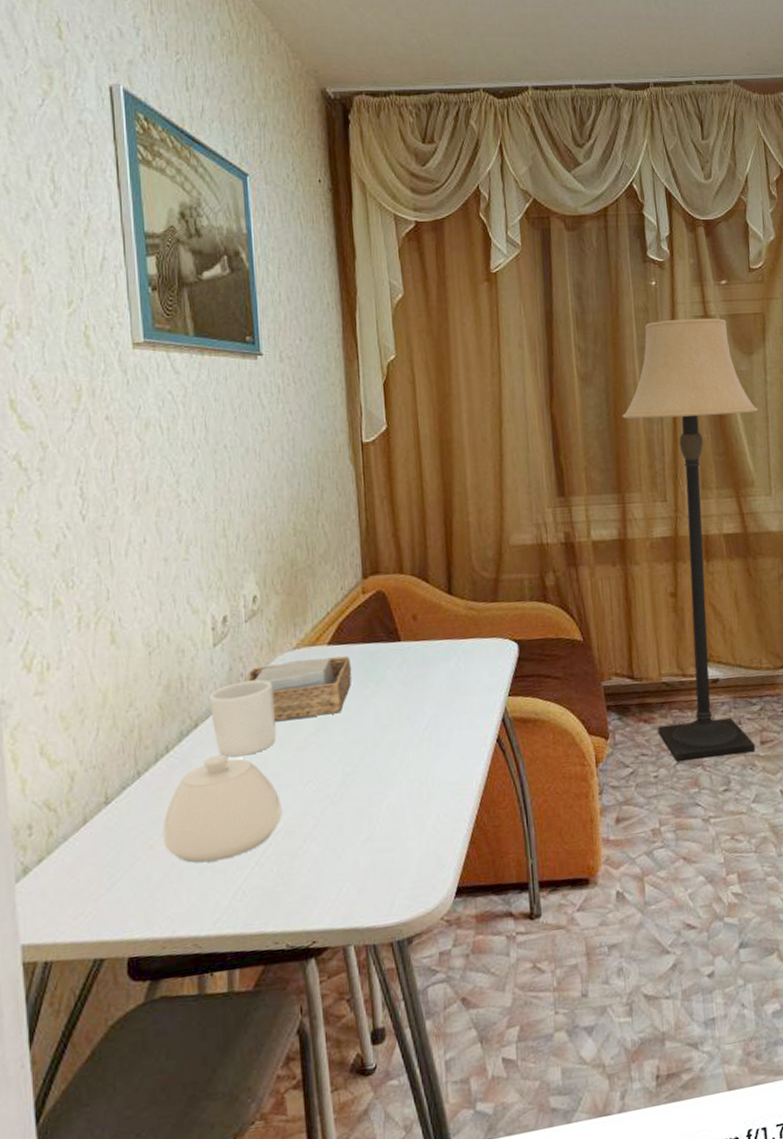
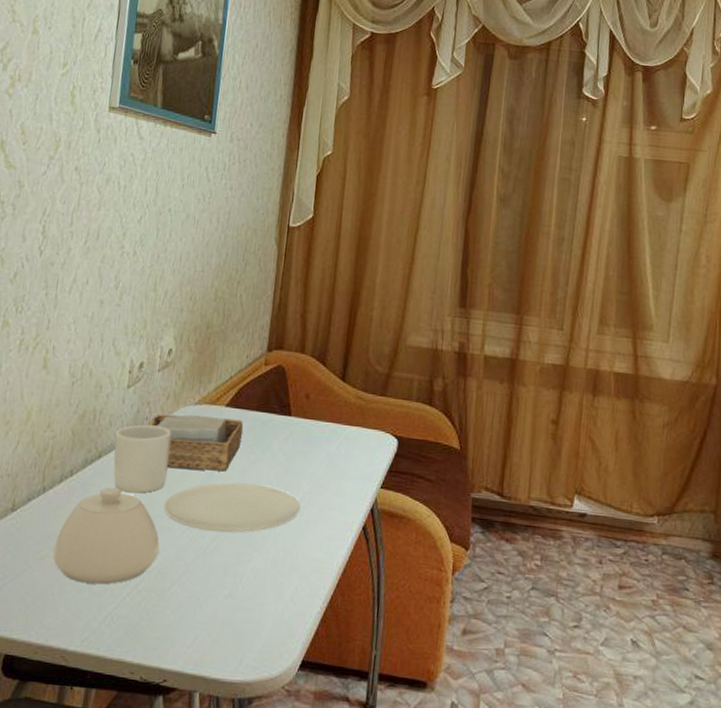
plate: none [278,718,428,780] -> present [163,482,301,533]
lamp: present [622,318,759,761] -> none [518,155,669,595]

